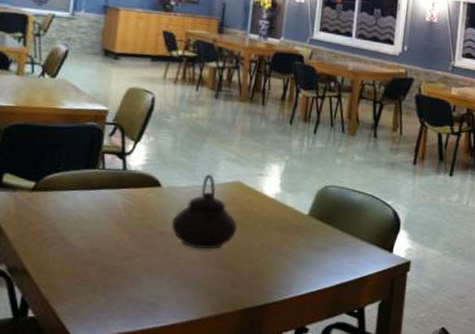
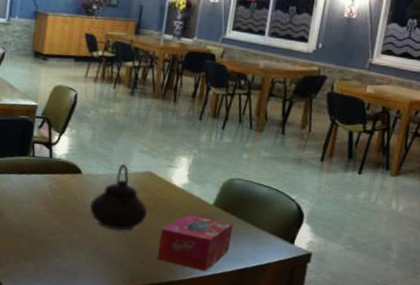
tissue box: none [249,227,330,290] -> present [157,214,233,272]

